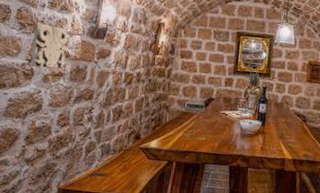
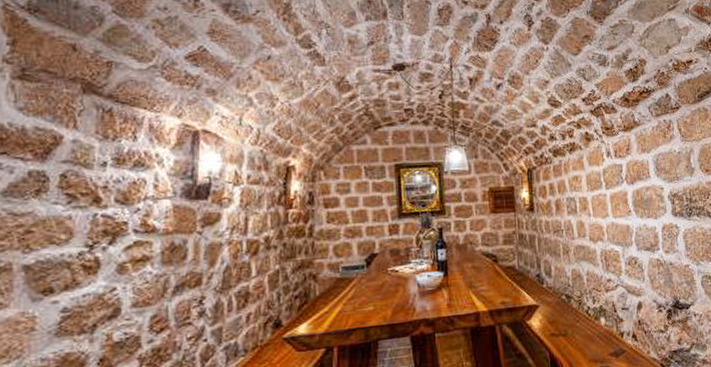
decorative relief: present [31,23,68,69] -> none [92,190,152,256]

